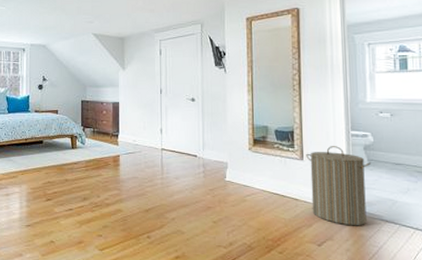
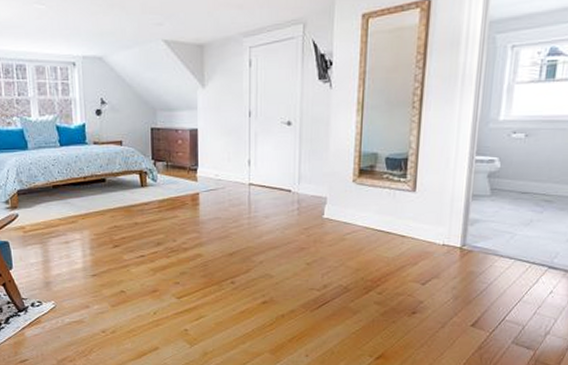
laundry hamper: present [306,146,370,226] -> none [419,174,493,263]

